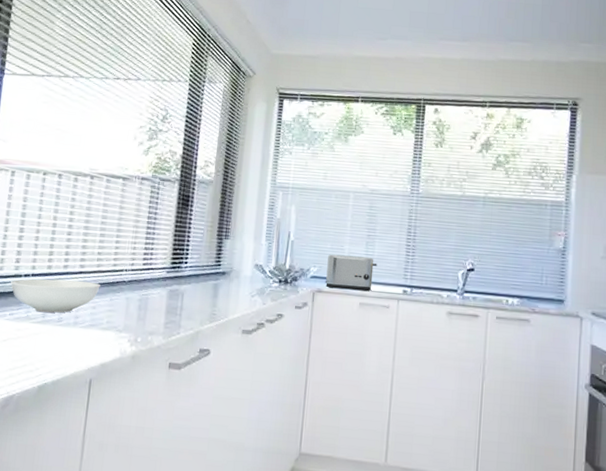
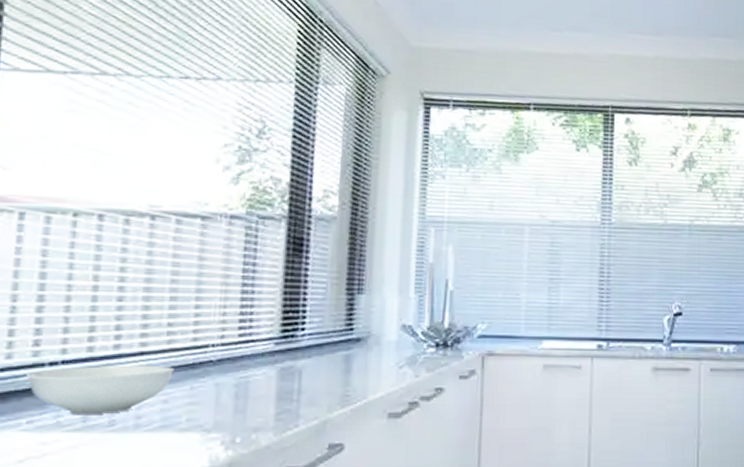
toaster: present [325,254,377,292] -> none [497,305,564,350]

